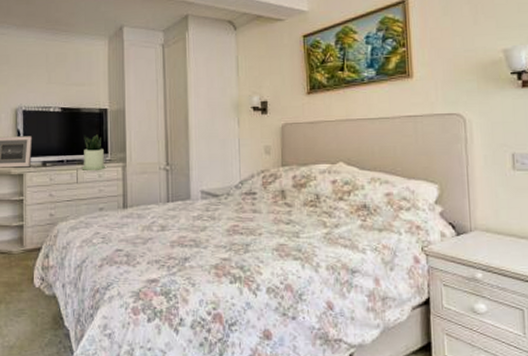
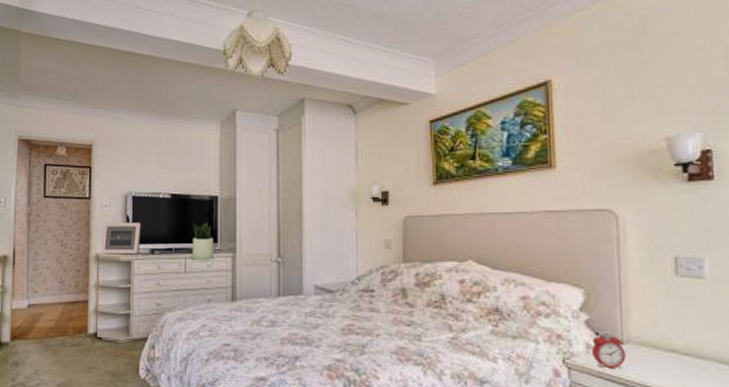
alarm clock: none [445,221,474,253] -> present [591,331,626,368]

